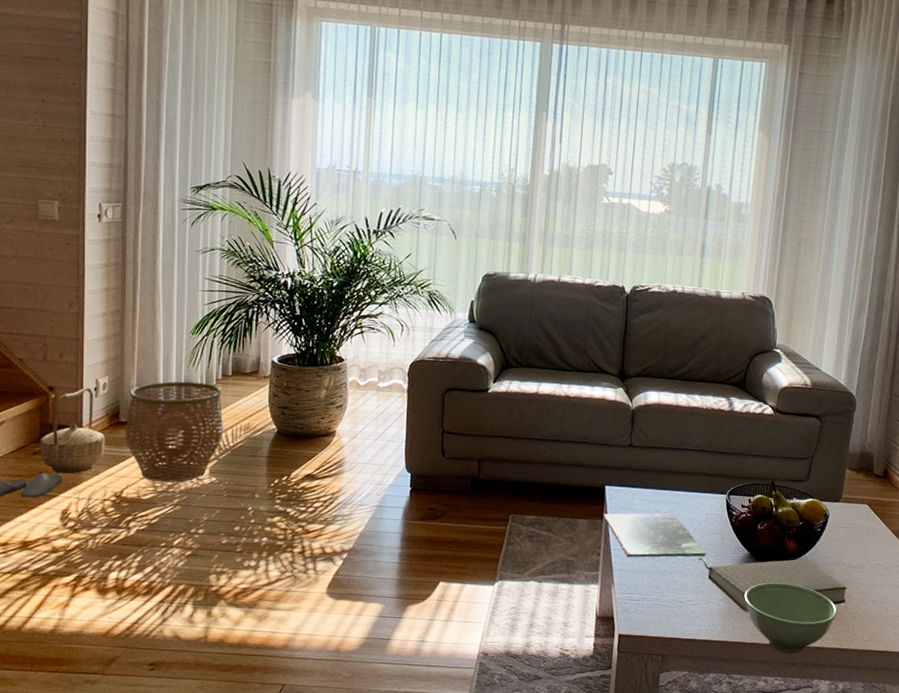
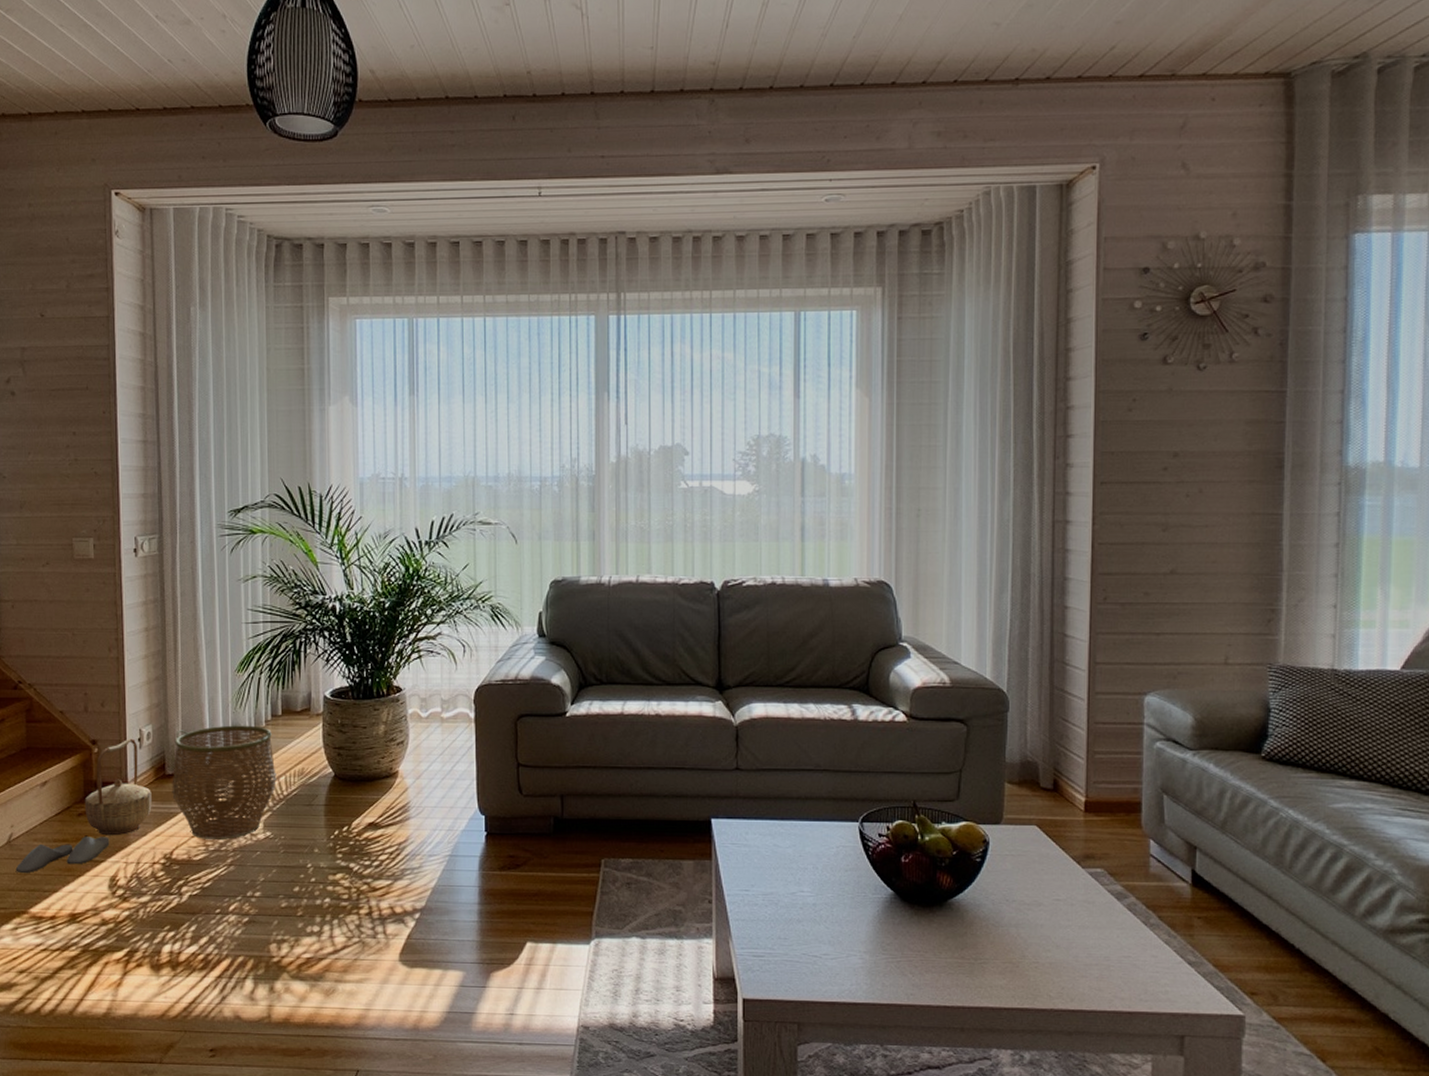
magazine: present [604,513,706,557] -> none [713,848,841,904]
book: present [698,558,848,613] -> none [831,897,1023,967]
bowl: present [744,582,838,654] -> none [893,928,1014,1017]

